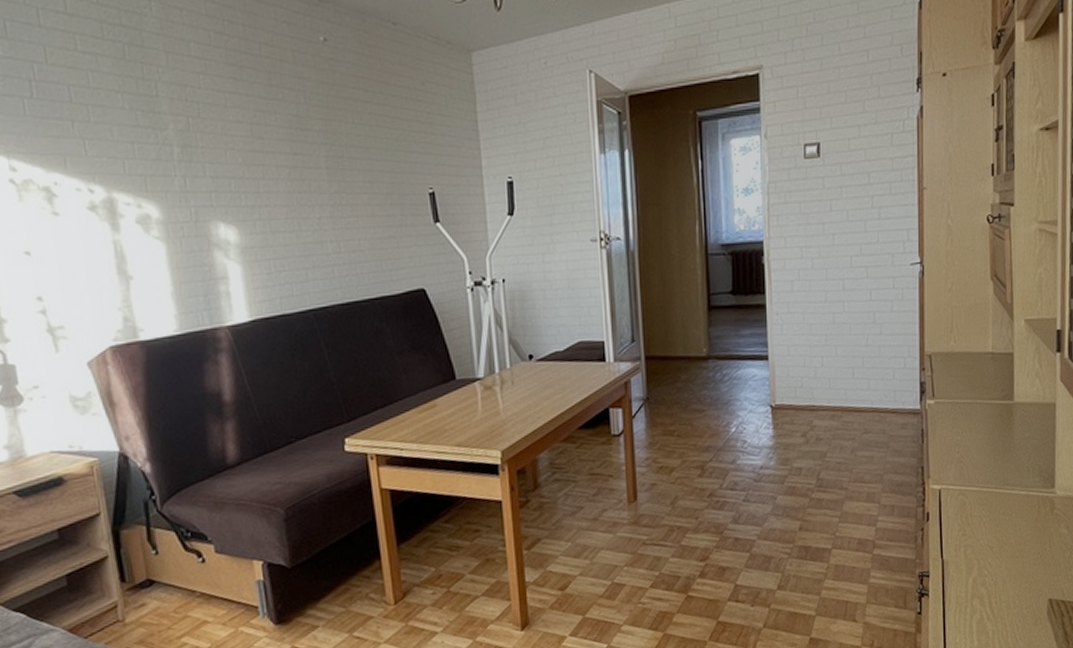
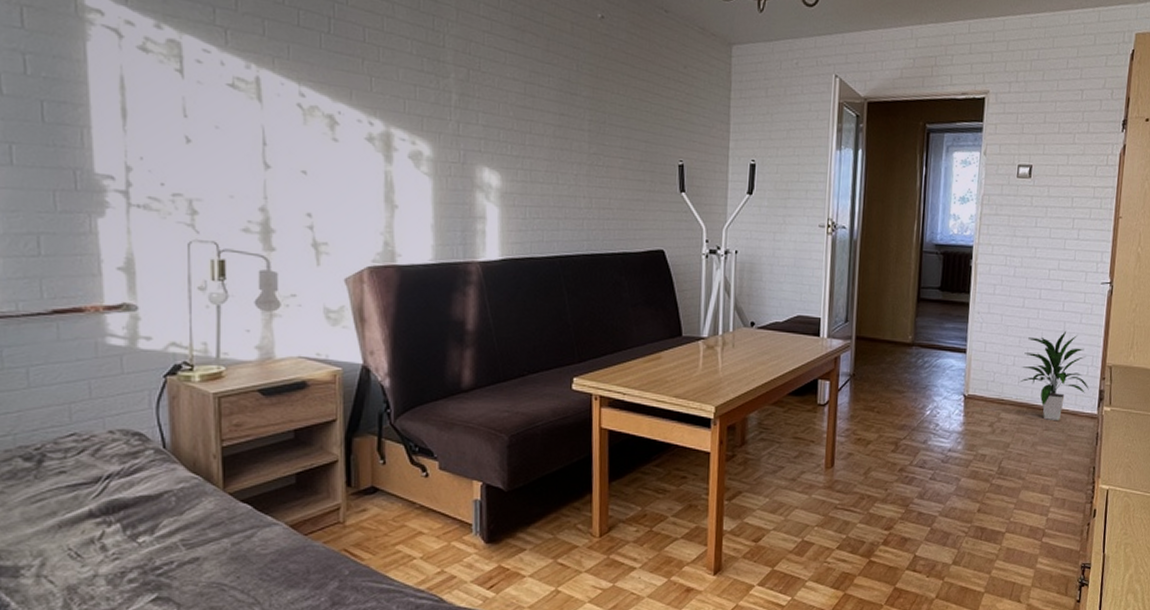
indoor plant: none [831,321,908,422] -> present [1020,330,1089,420]

